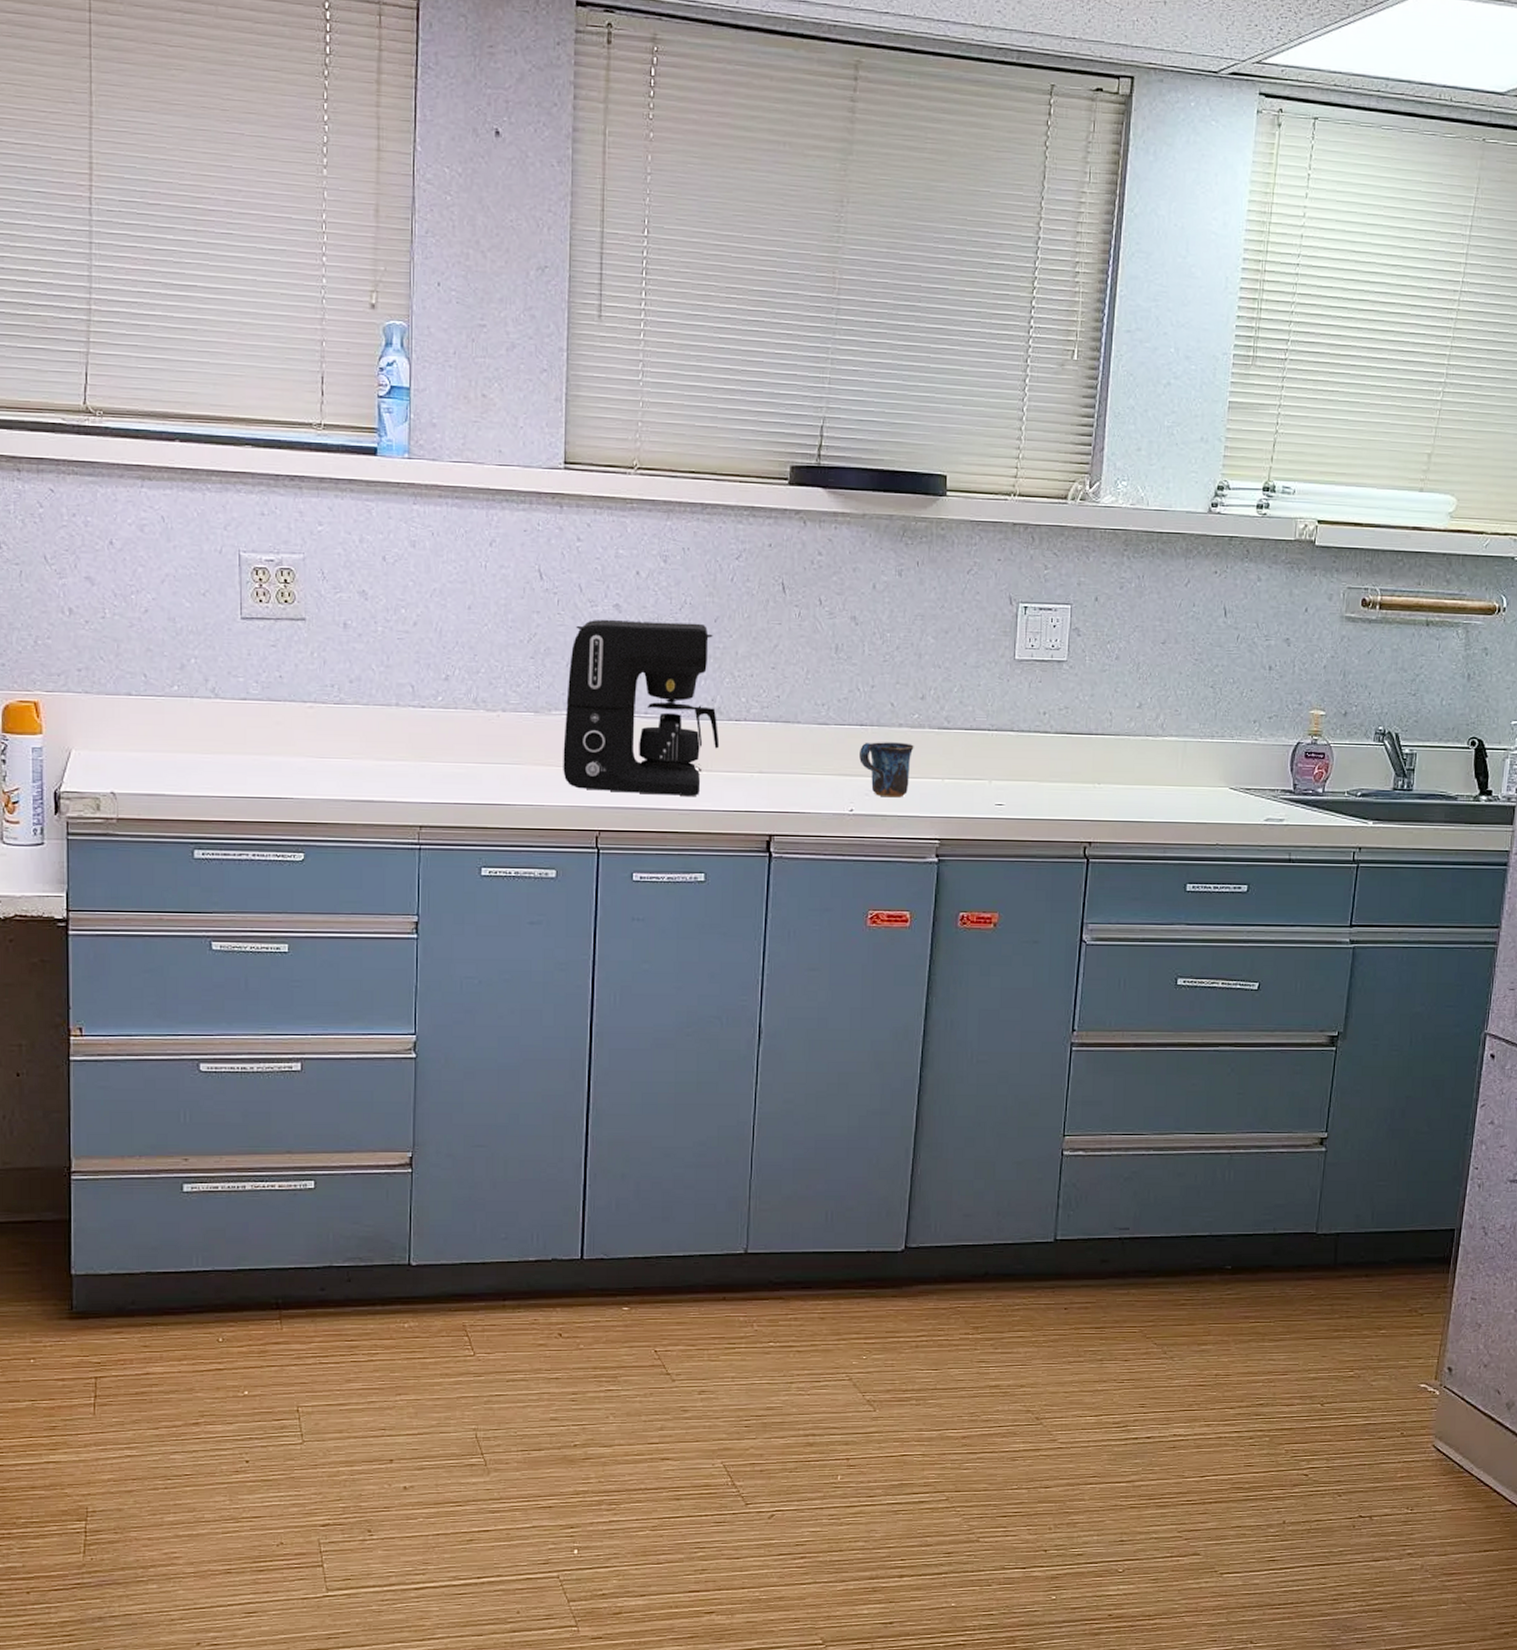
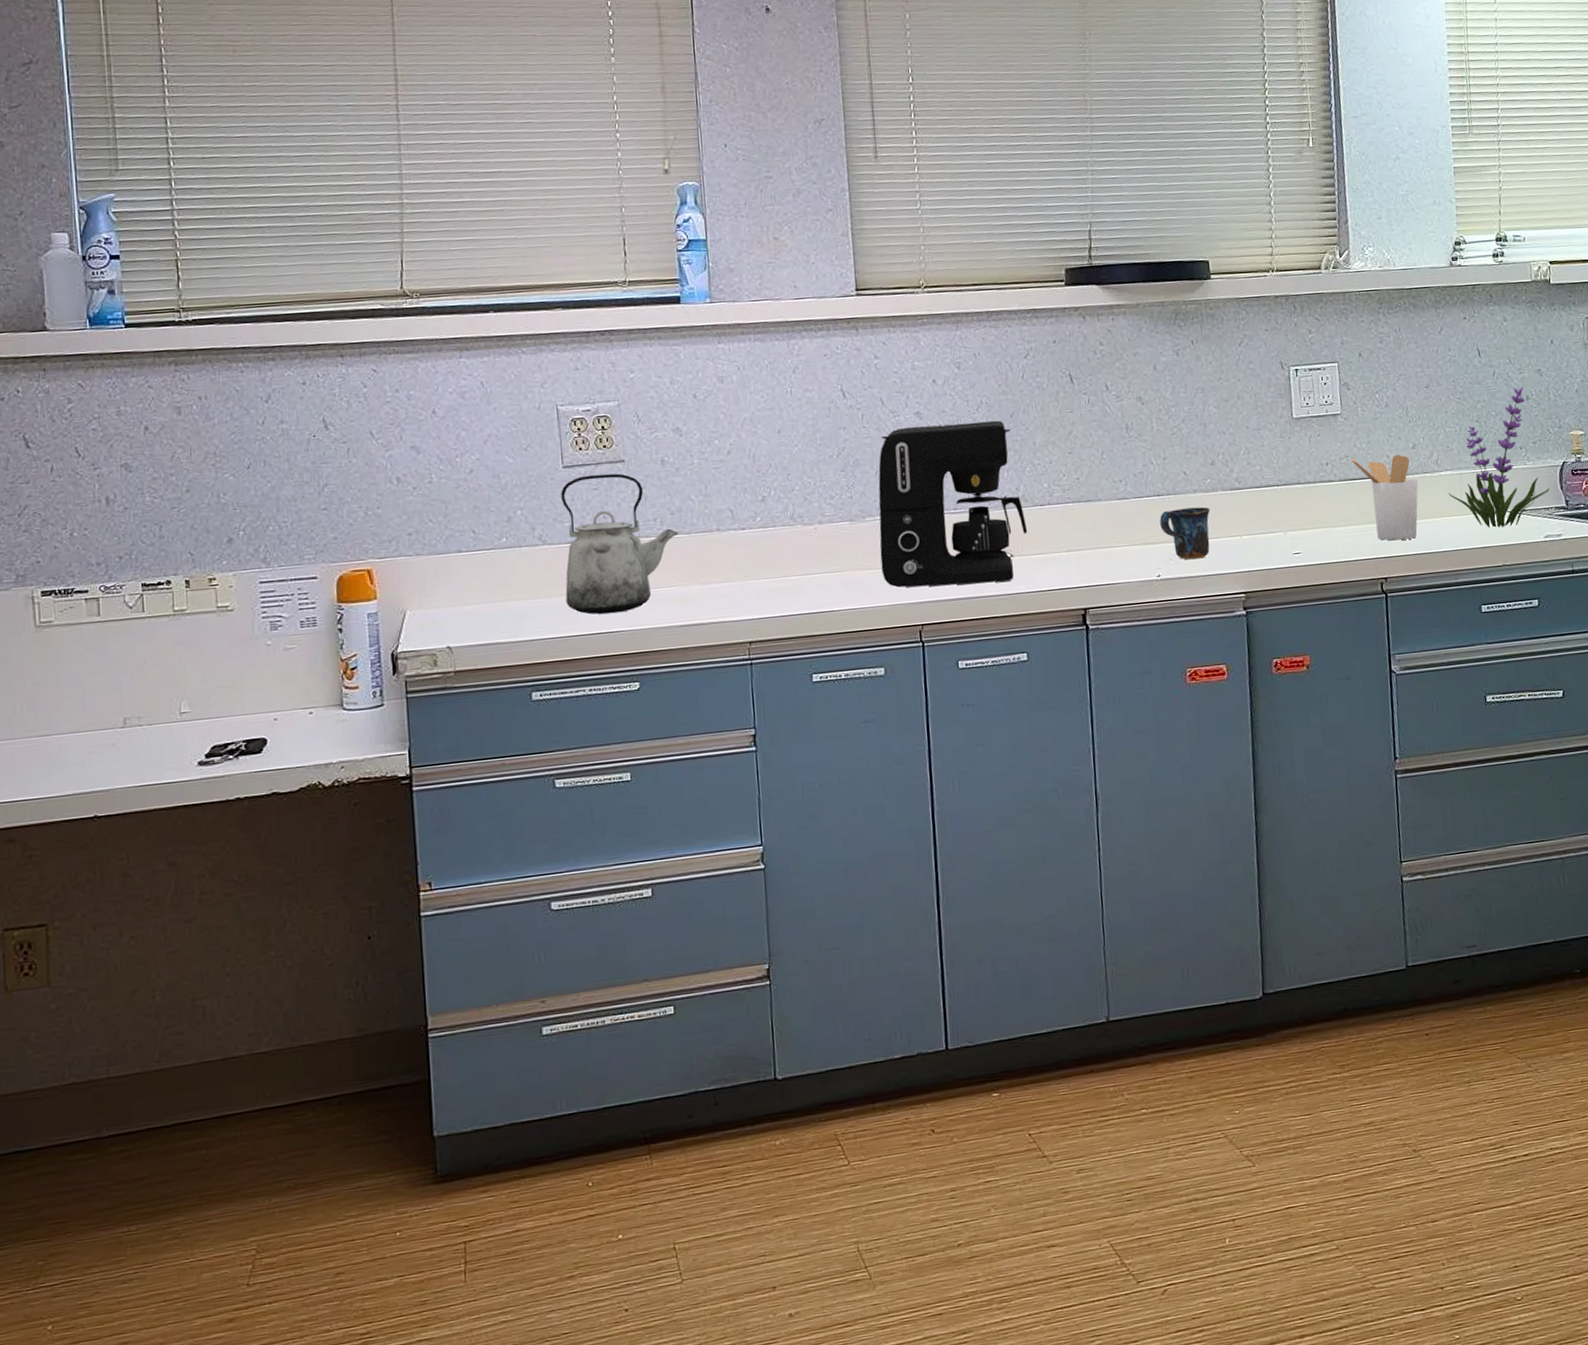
kettle: none [235,629,357,779] -> present [561,473,679,615]
utensil holder: none [1070,710,1139,804] -> present [1350,455,1419,541]
plant: none [1169,655,1279,804] -> present [1448,387,1550,528]

